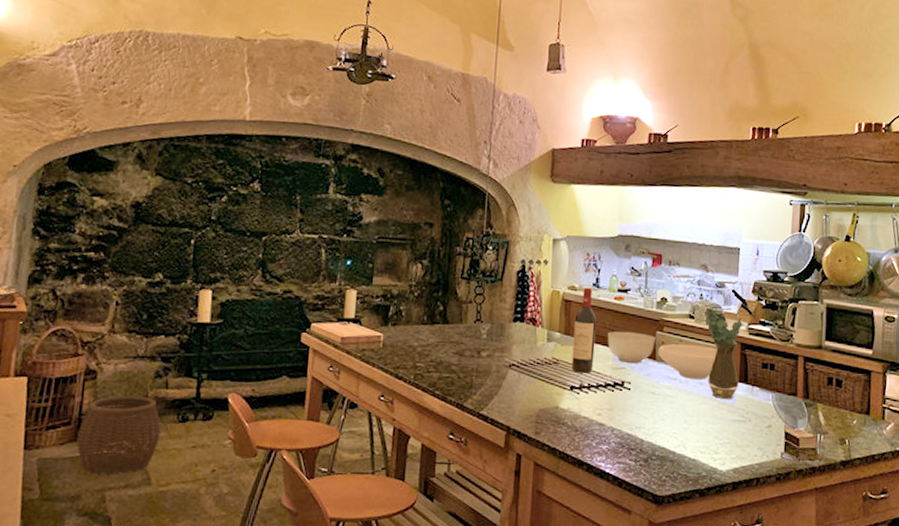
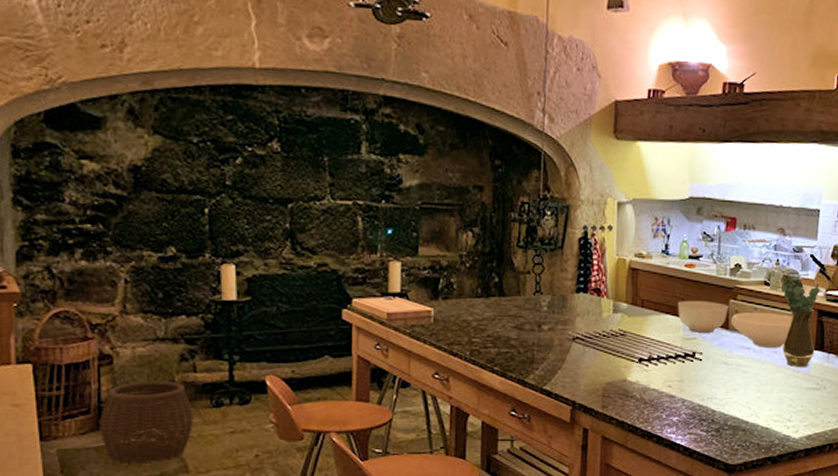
wine bottle: present [571,287,597,373] -> none [639,254,666,345]

